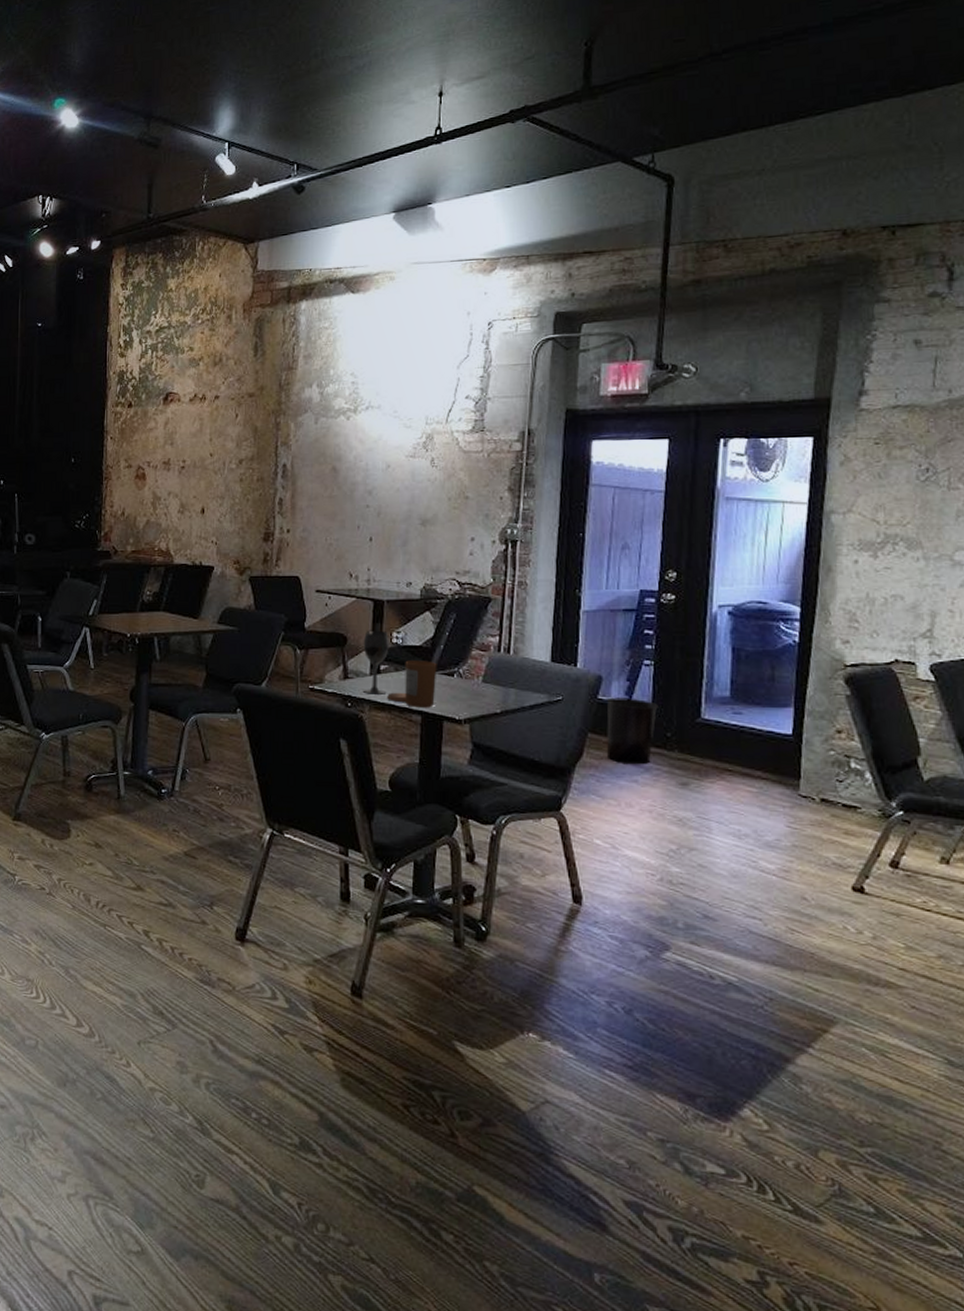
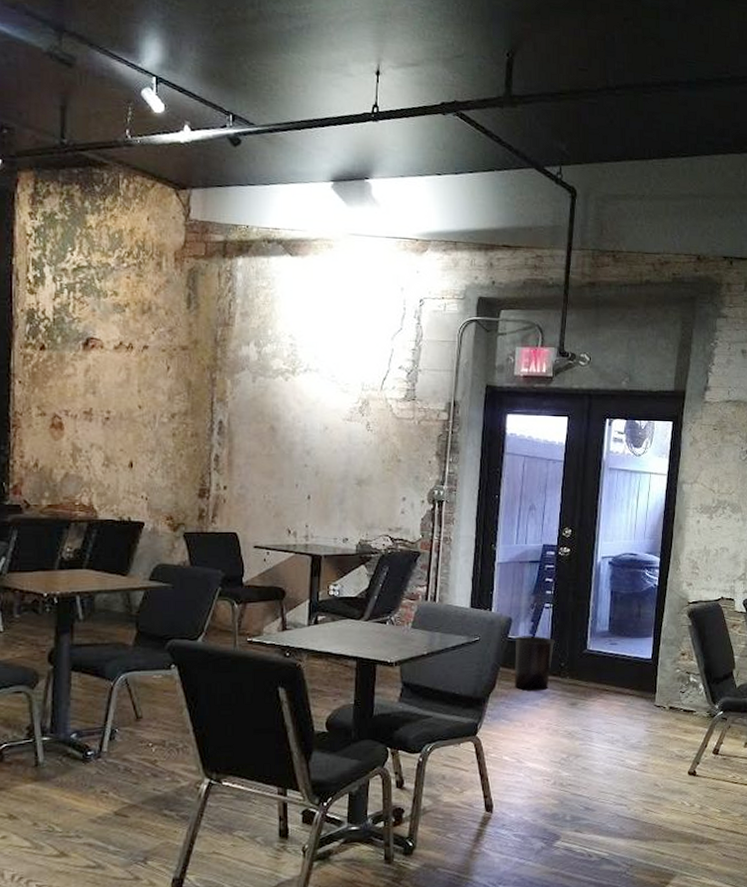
wine glass: present [362,630,389,694] -> none [300,583,326,644]
candle: present [387,660,437,708] -> none [324,610,371,654]

